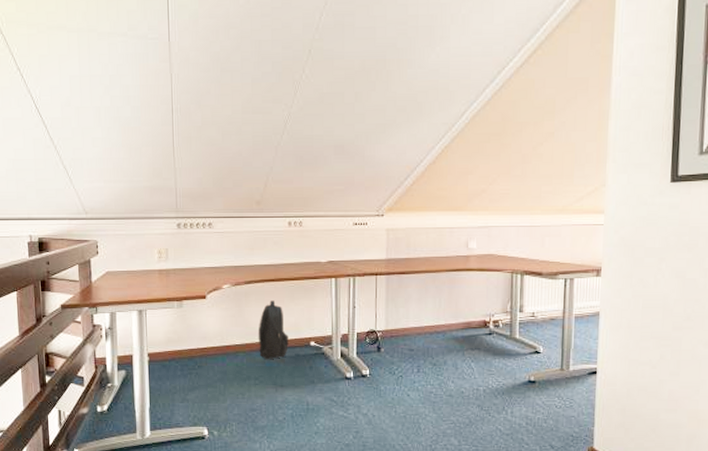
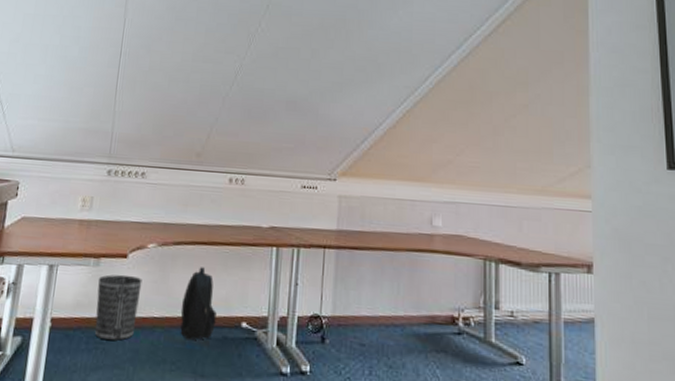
wastebasket: none [184,312,222,366] -> present [95,274,142,341]

